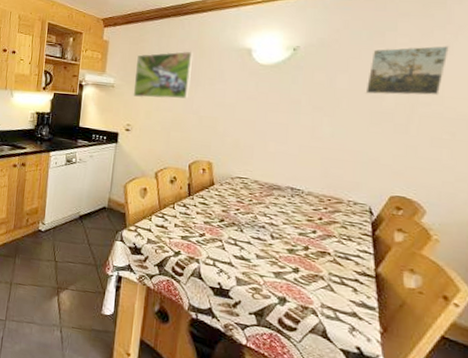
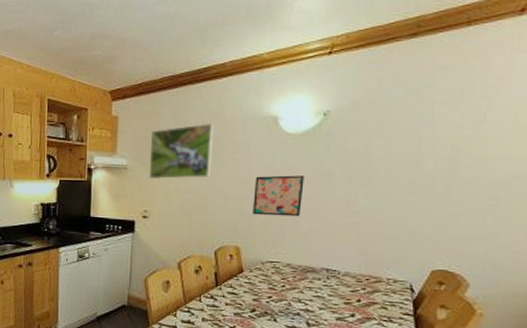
wall art: none [225,100,273,139] -> present [253,175,304,217]
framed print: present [365,46,449,96] -> none [402,101,490,160]

